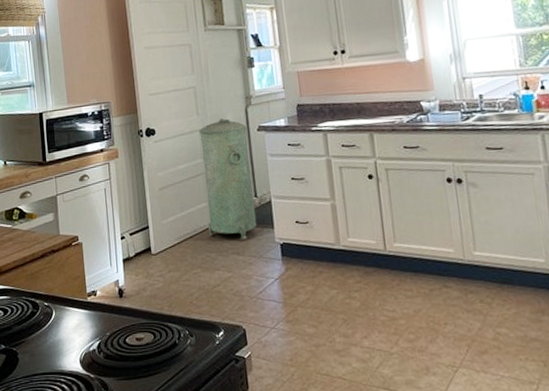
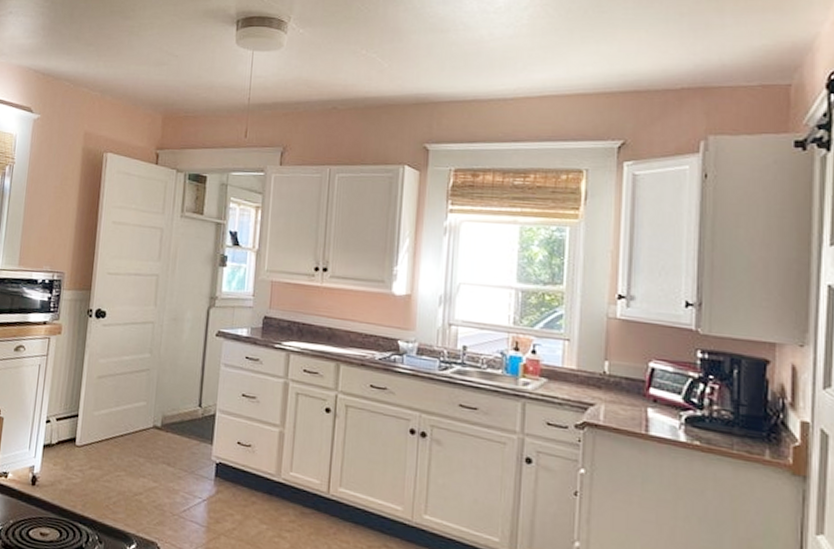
trash can: present [198,118,257,240] -> none [140,314,206,451]

